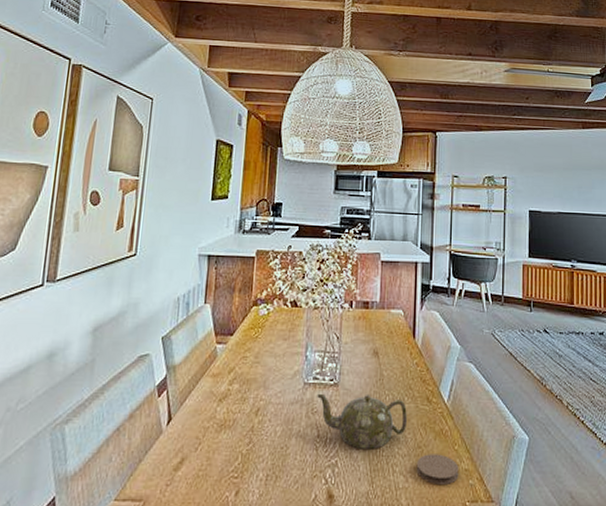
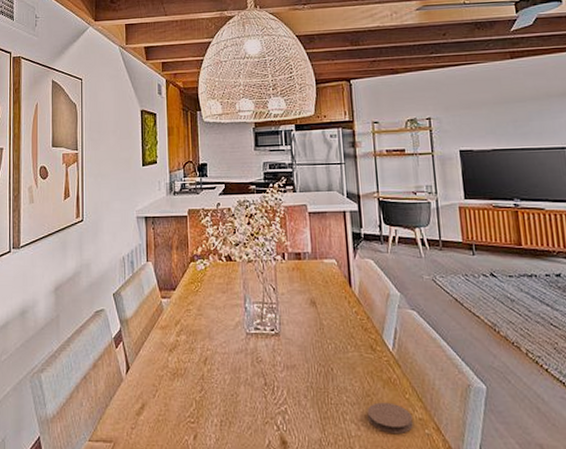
teapot: present [317,393,407,449] -> none [260,343,353,397]

